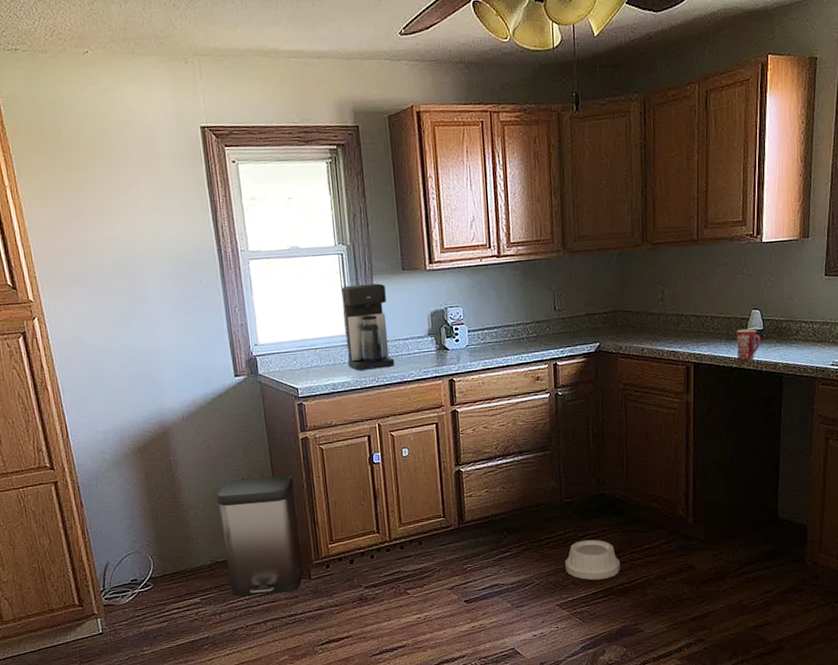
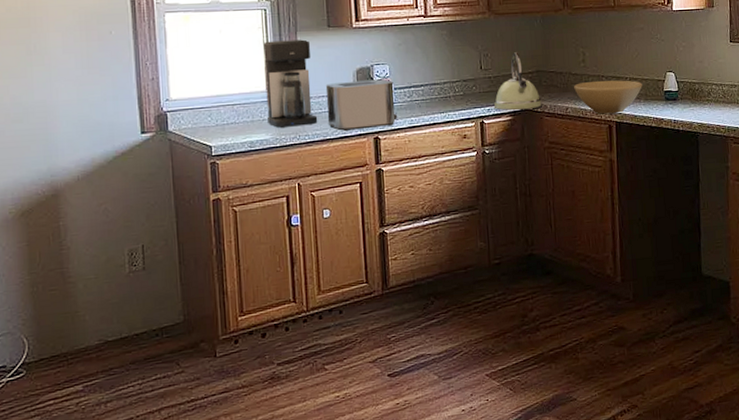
pedal bin: present [216,475,304,597] -> none [111,240,209,382]
toaster: none [401,321,471,374] -> present [325,79,397,132]
pet bowl: present [564,539,620,580] -> none [494,302,551,346]
kettle: none [567,291,617,353] -> present [493,52,542,111]
bowl: none [651,319,724,355] -> present [574,80,642,114]
mug: present [736,329,761,361] -> none [653,90,677,121]

